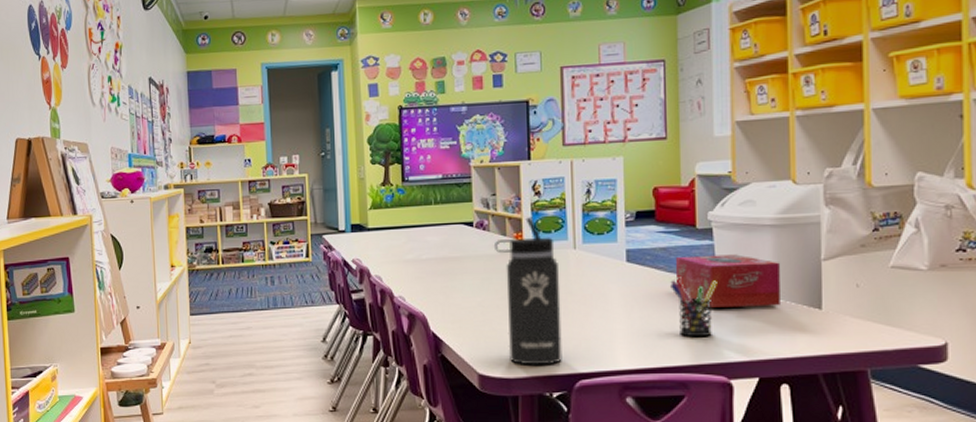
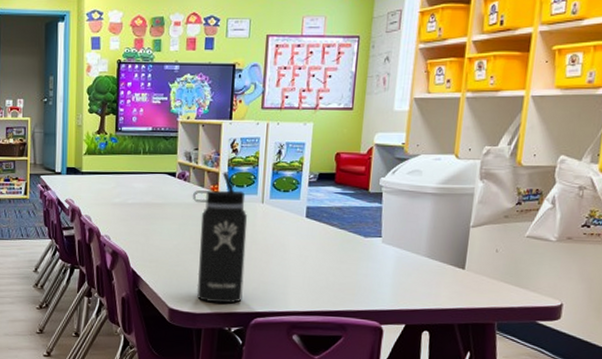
pen holder: present [671,275,717,338] -> none [341,232,381,287]
tissue box: present [675,254,781,307] -> none [346,215,436,265]

